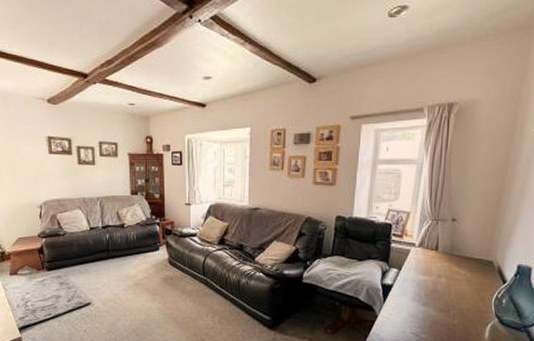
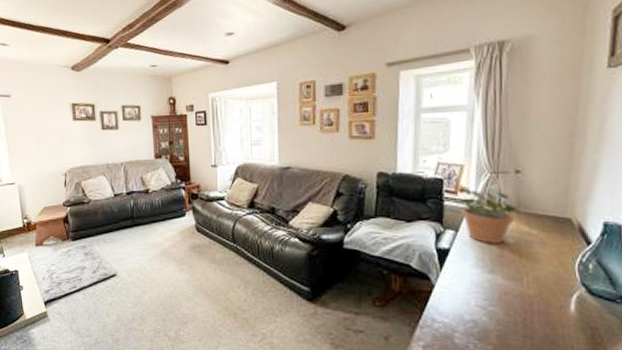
potted plant: none [399,230,453,281] -> present [453,184,520,243]

